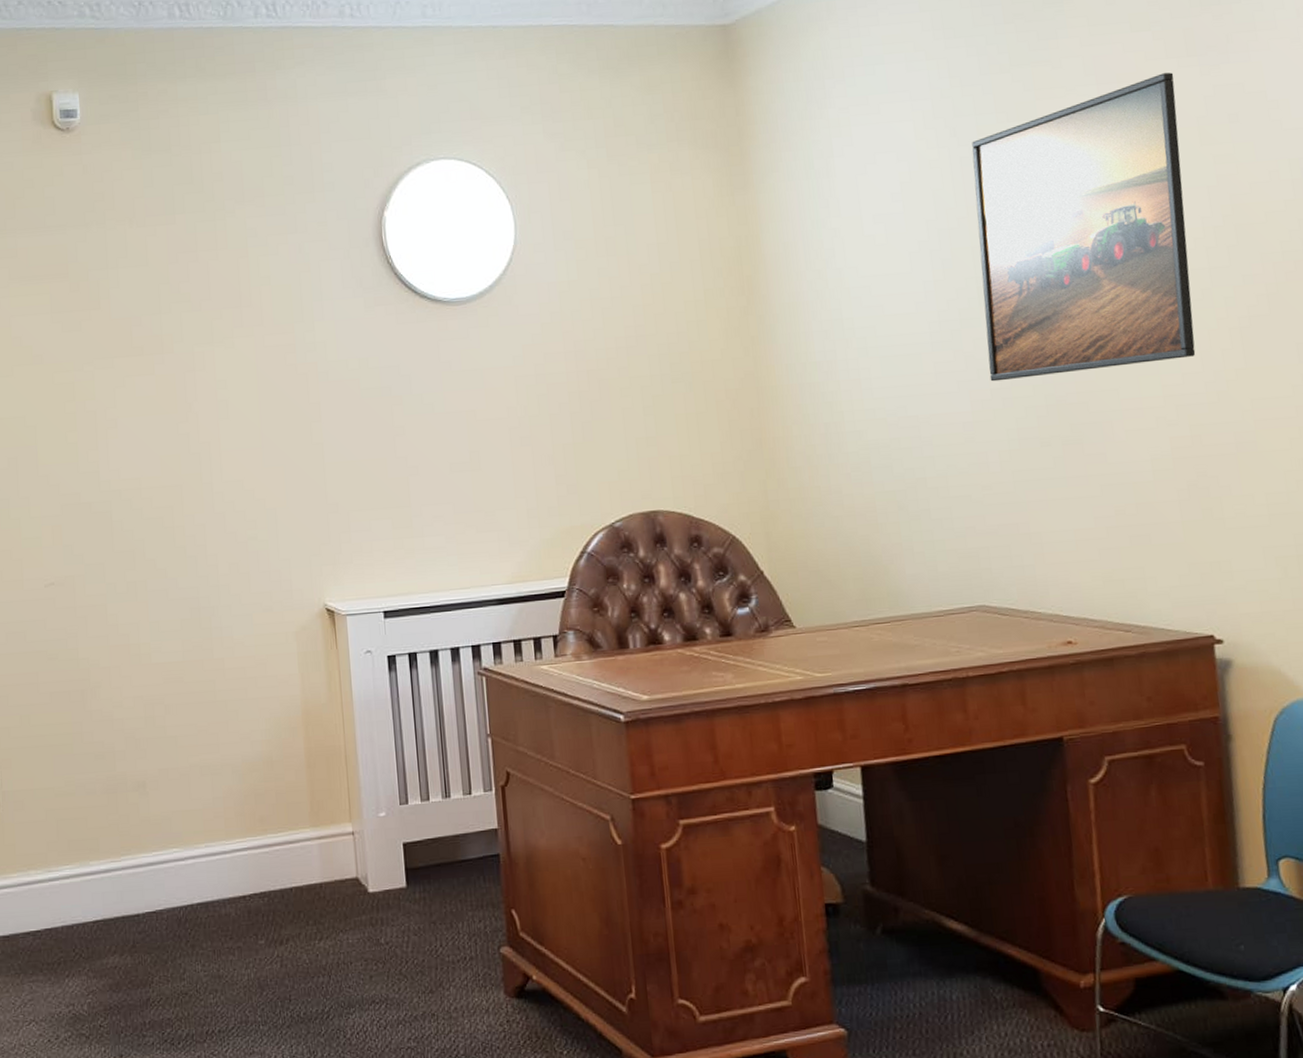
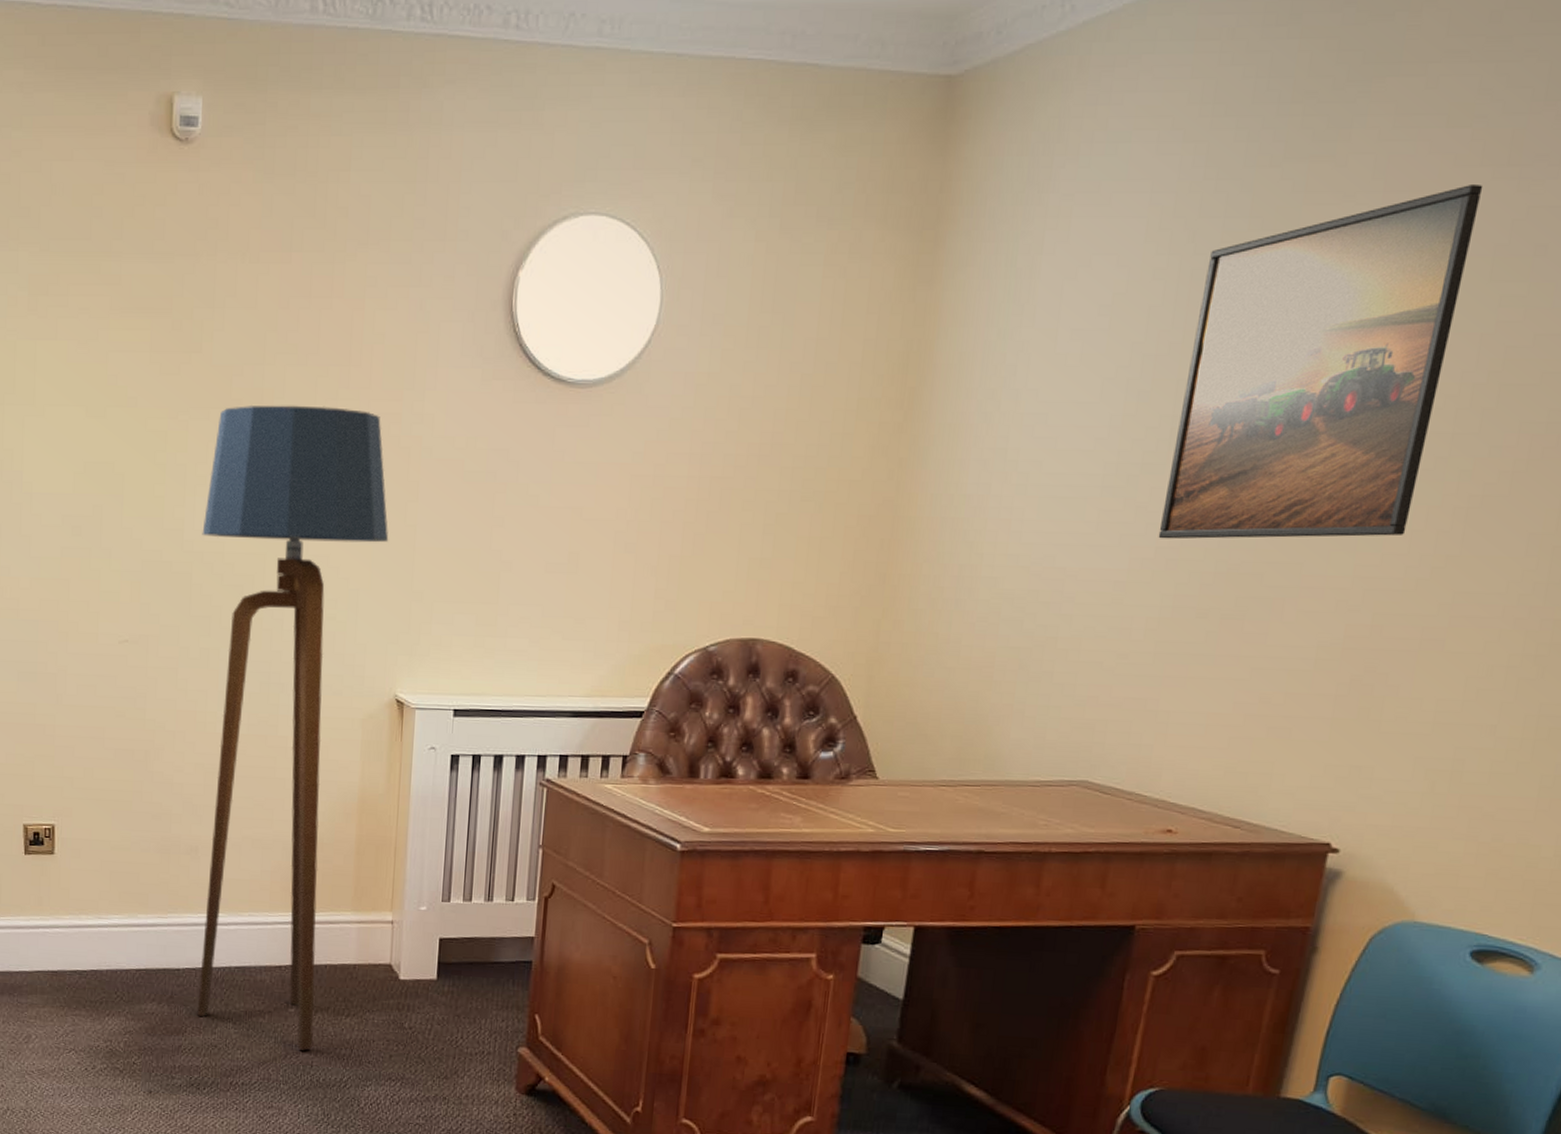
floor lamp: none [117,344,299,984] -> present [197,404,389,1051]

